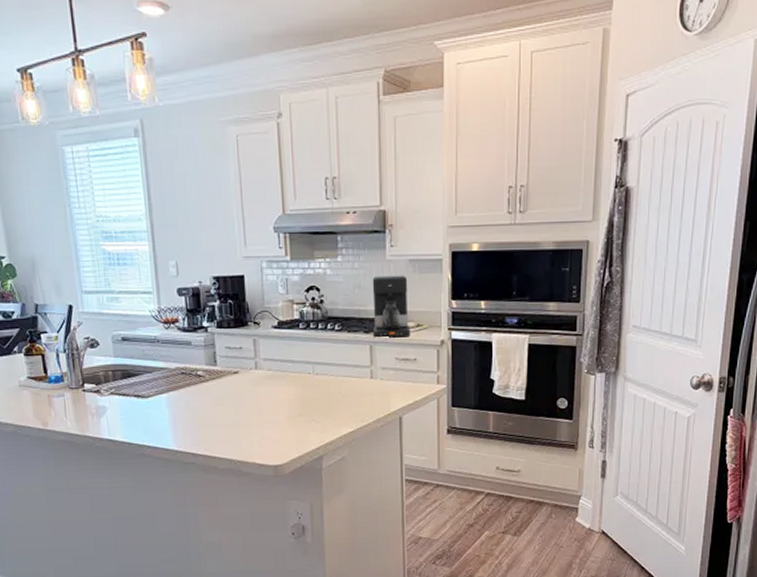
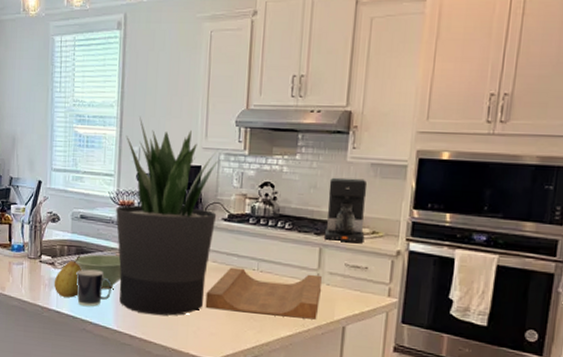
fruit: none [102,379,132,424] -> present [54,255,83,298]
bowl: none [120,375,175,412] -> present [73,254,122,291]
mug: none [125,392,167,431] -> present [76,269,112,307]
planter: none [160,229,266,430] -> present [116,117,218,316]
cutting board: none [265,371,376,417] -> present [205,267,322,320]

